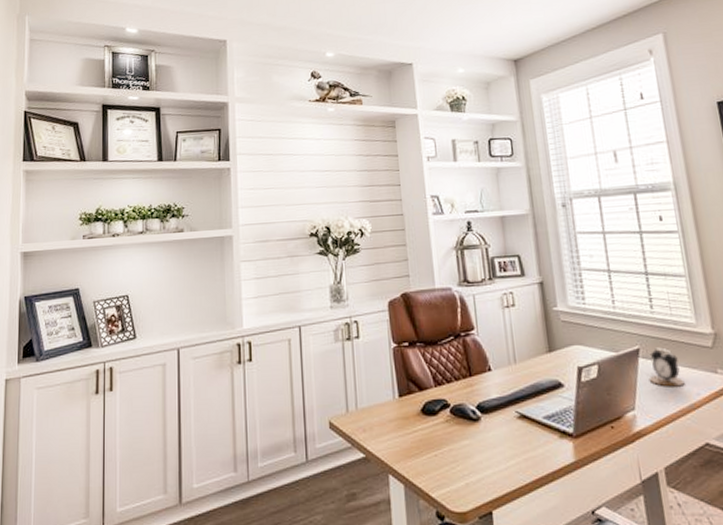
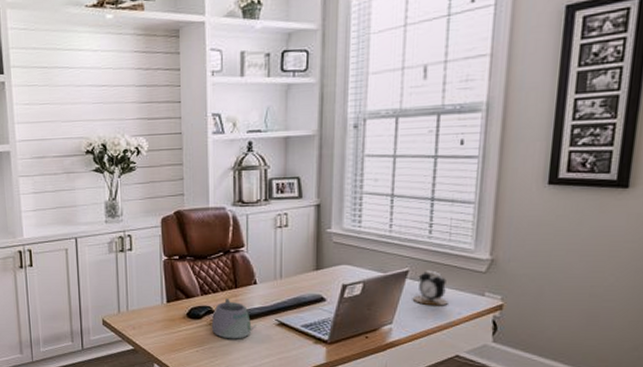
mug: none [448,389,496,438] -> present [211,299,256,339]

